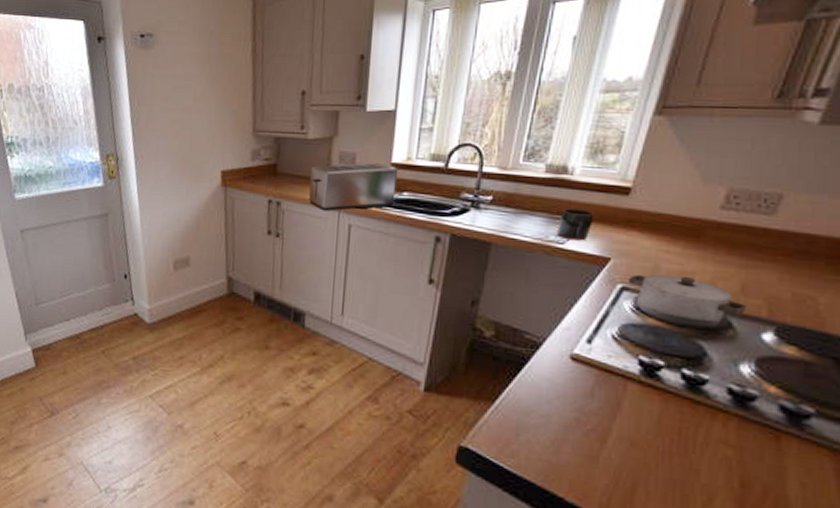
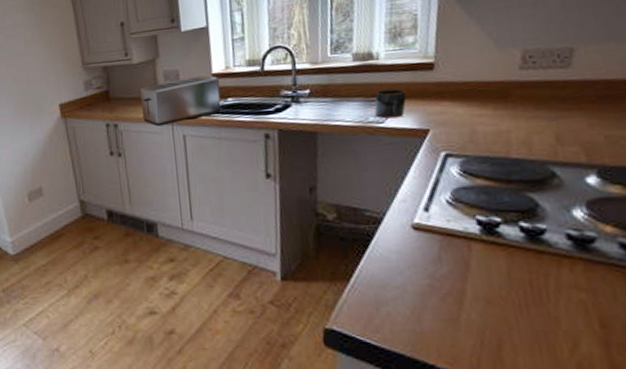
cooking pot: present [628,274,747,329] -> none [449,135,566,183]

